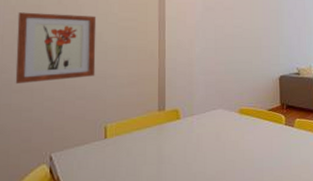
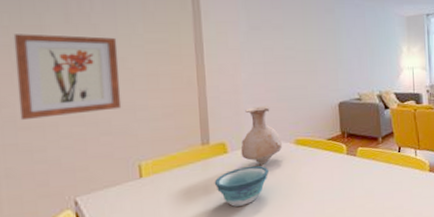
bowl: none [167,131,214,169] -> present [214,165,268,207]
vase: none [191,76,228,131] -> present [240,105,283,165]

